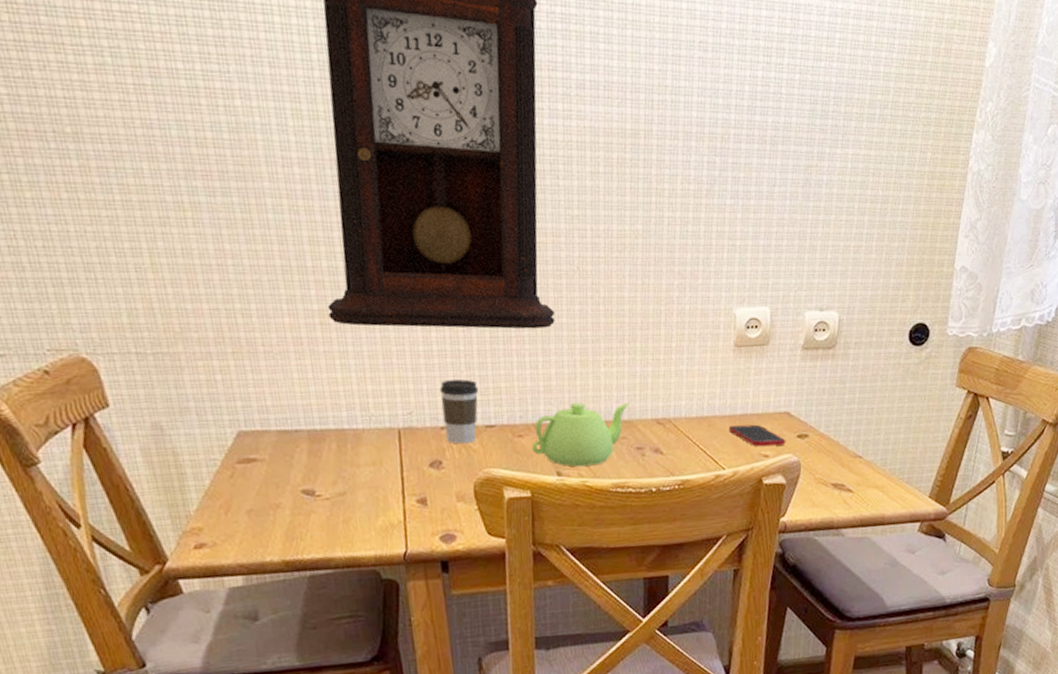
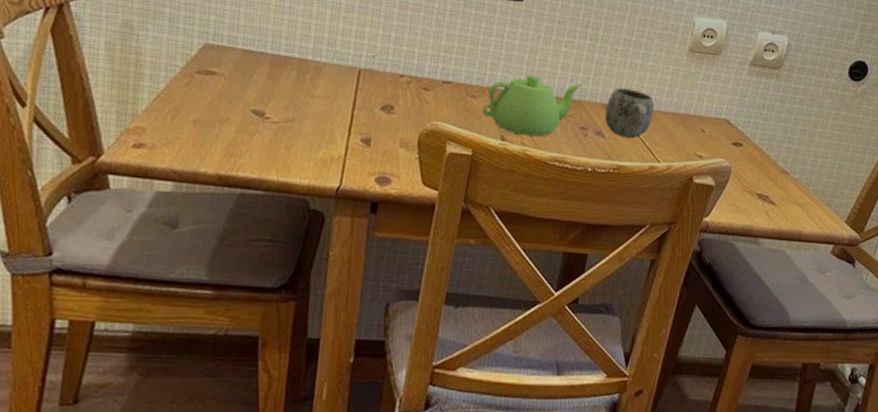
coffee cup: present [439,379,479,444] -> none [403,32,444,95]
mug: none [658,398,709,451] -> present [604,87,654,139]
cell phone: present [728,424,786,447] -> none [669,123,722,150]

